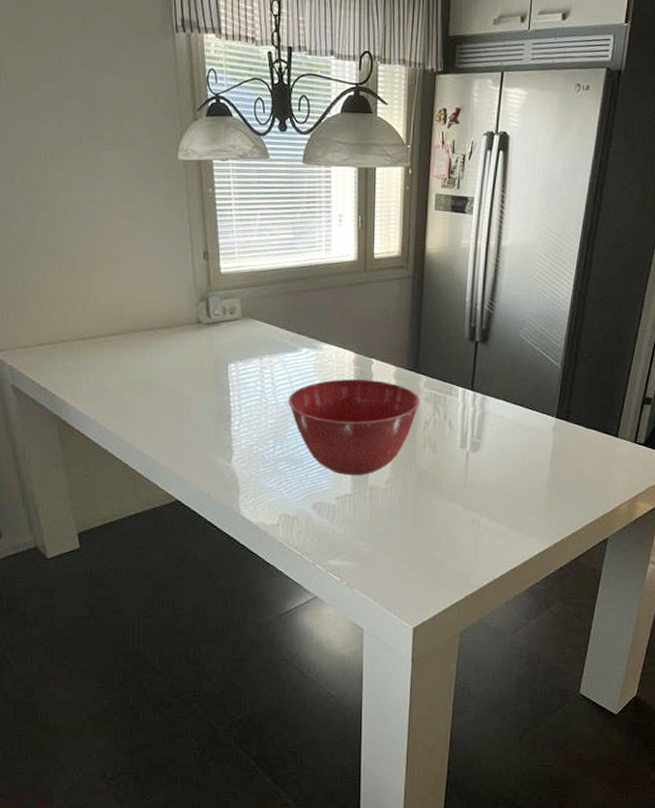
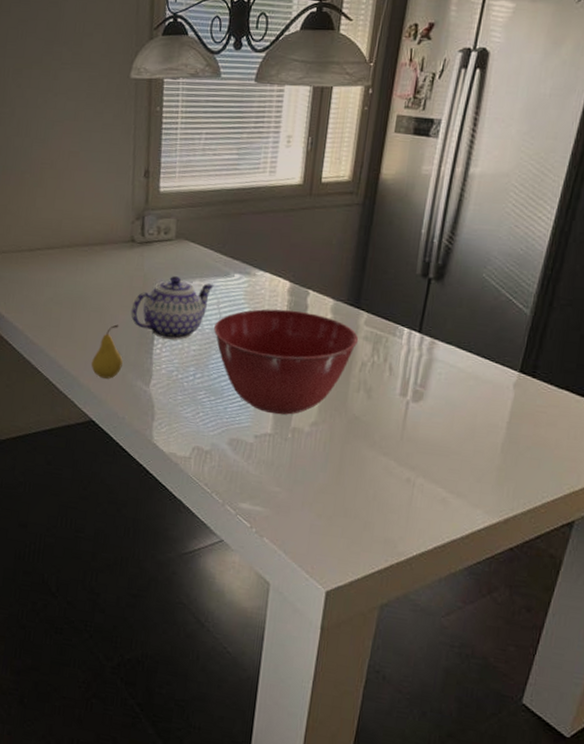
fruit: none [171,405,202,459] -> present [91,324,123,379]
teapot: none [205,353,284,415] -> present [130,275,214,340]

